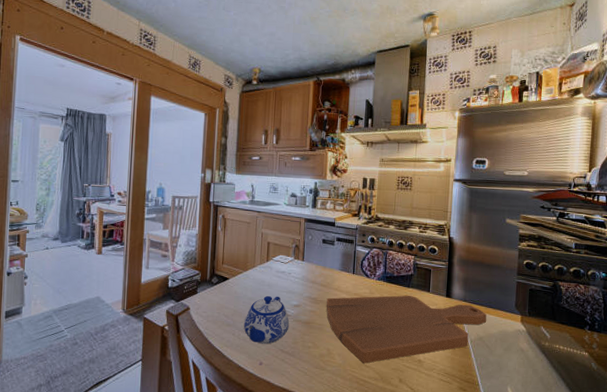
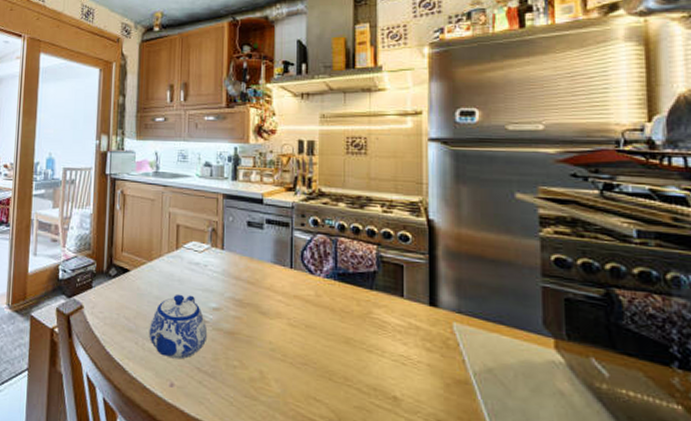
cutting board: present [326,295,487,364] -> none [255,300,496,396]

